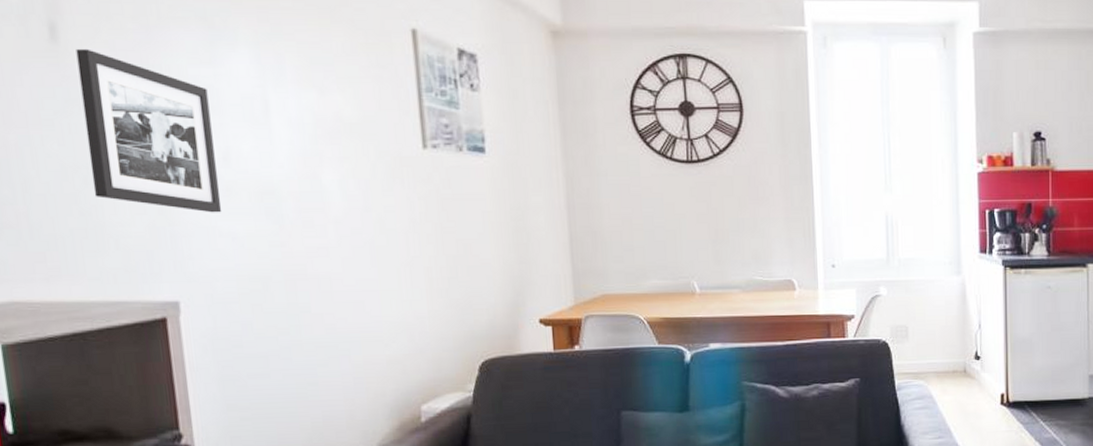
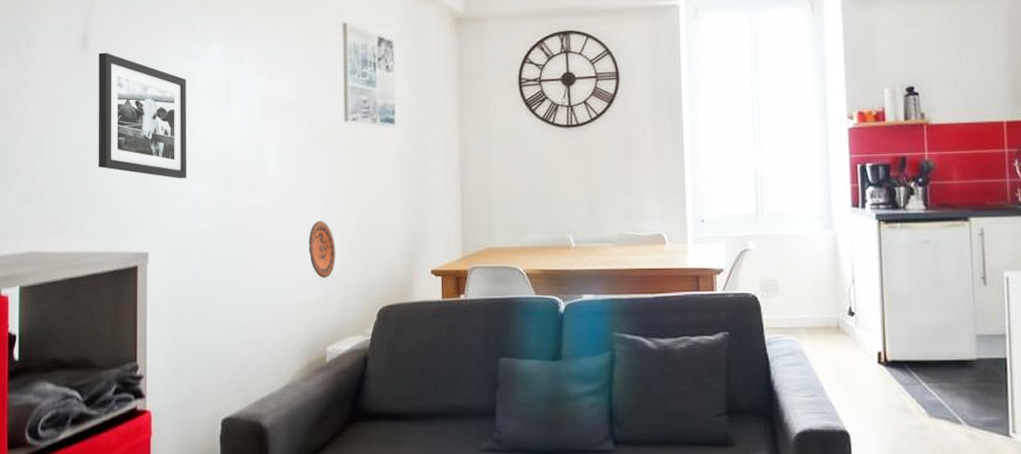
decorative plate: none [388,264,425,329] -> present [308,221,336,278]

